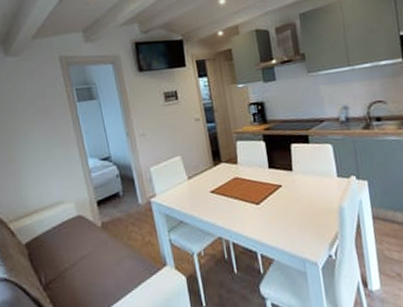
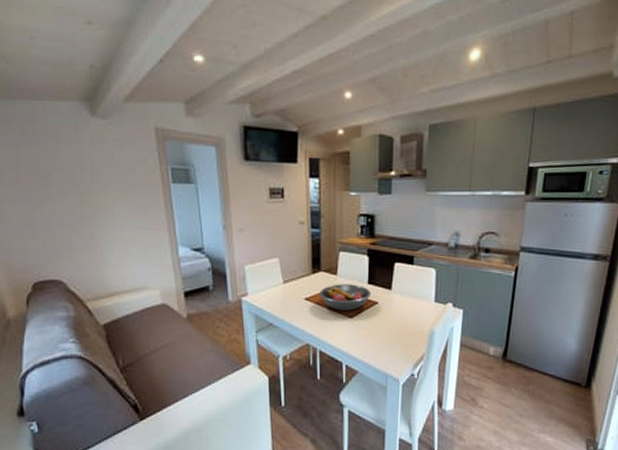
fruit bowl: none [223,170,273,199] -> present [319,284,371,311]

